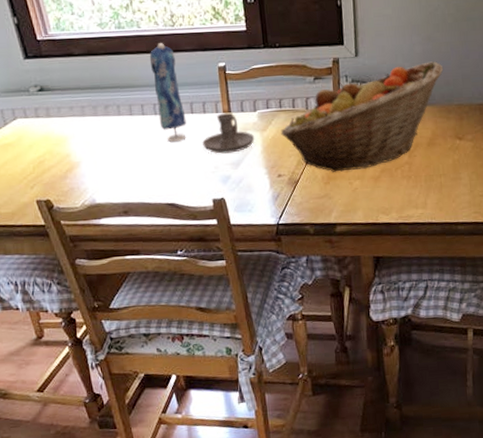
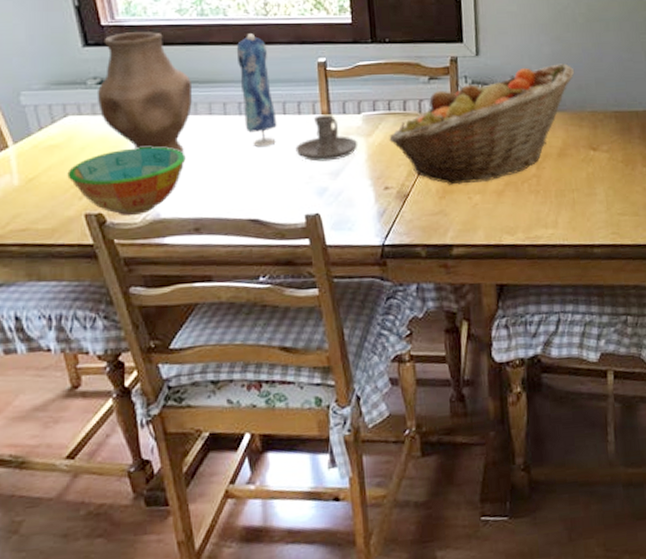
bowl: none [20,143,113,202] -> present [67,147,186,216]
vase: none [38,44,116,148] -> present [96,32,192,153]

